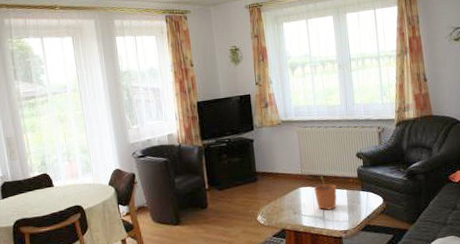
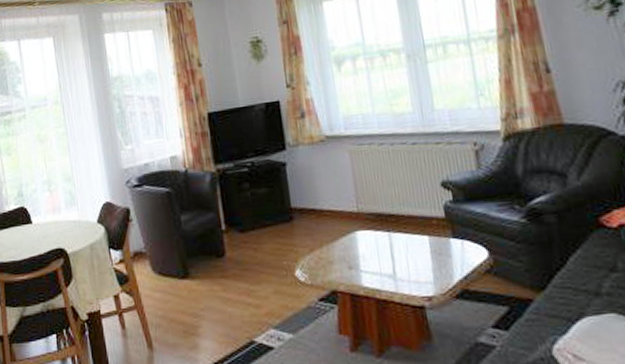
plant pot: present [314,176,337,210] -> none [377,215,414,265]

